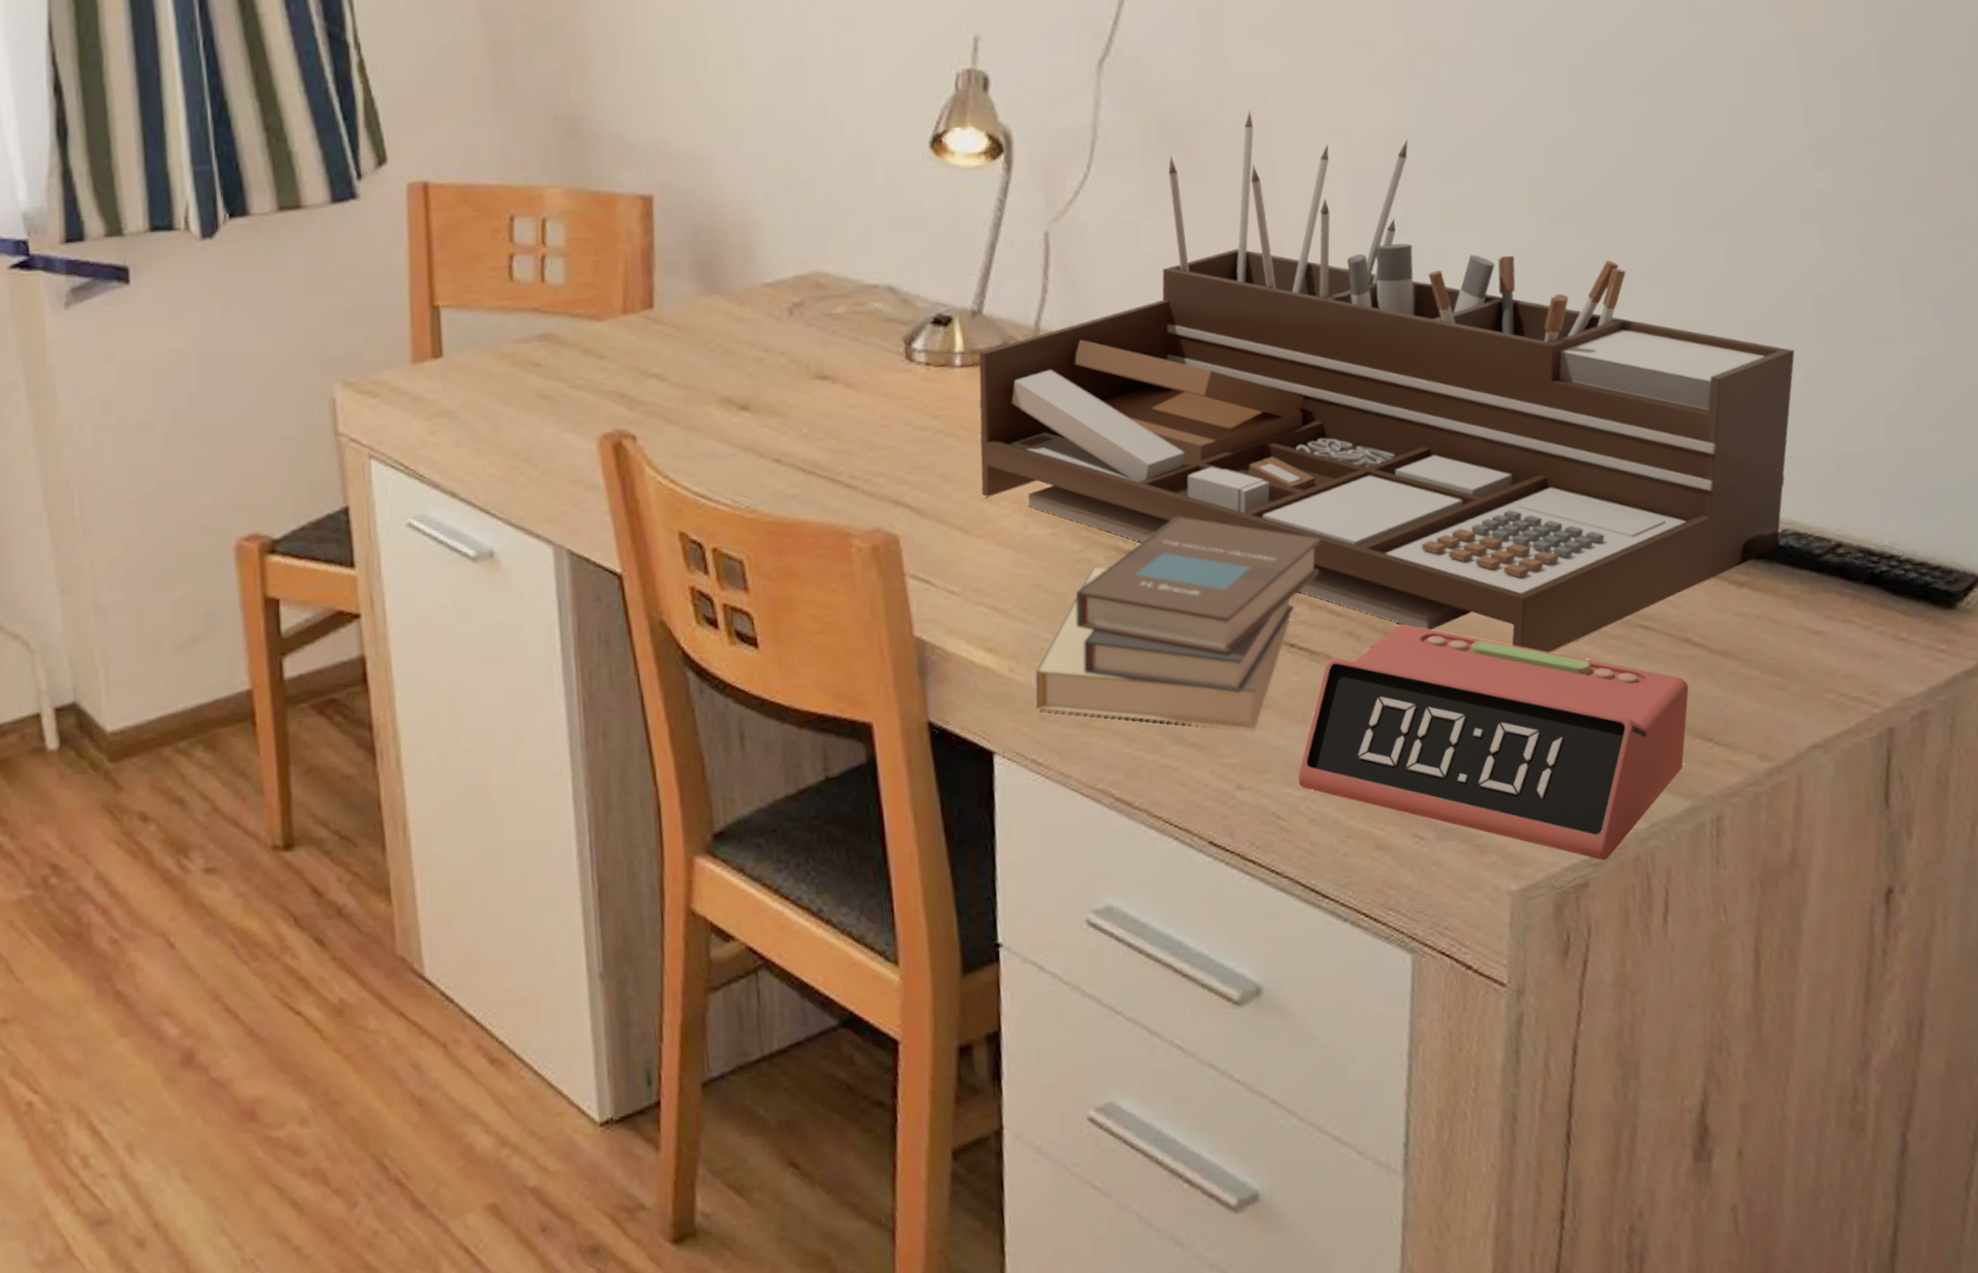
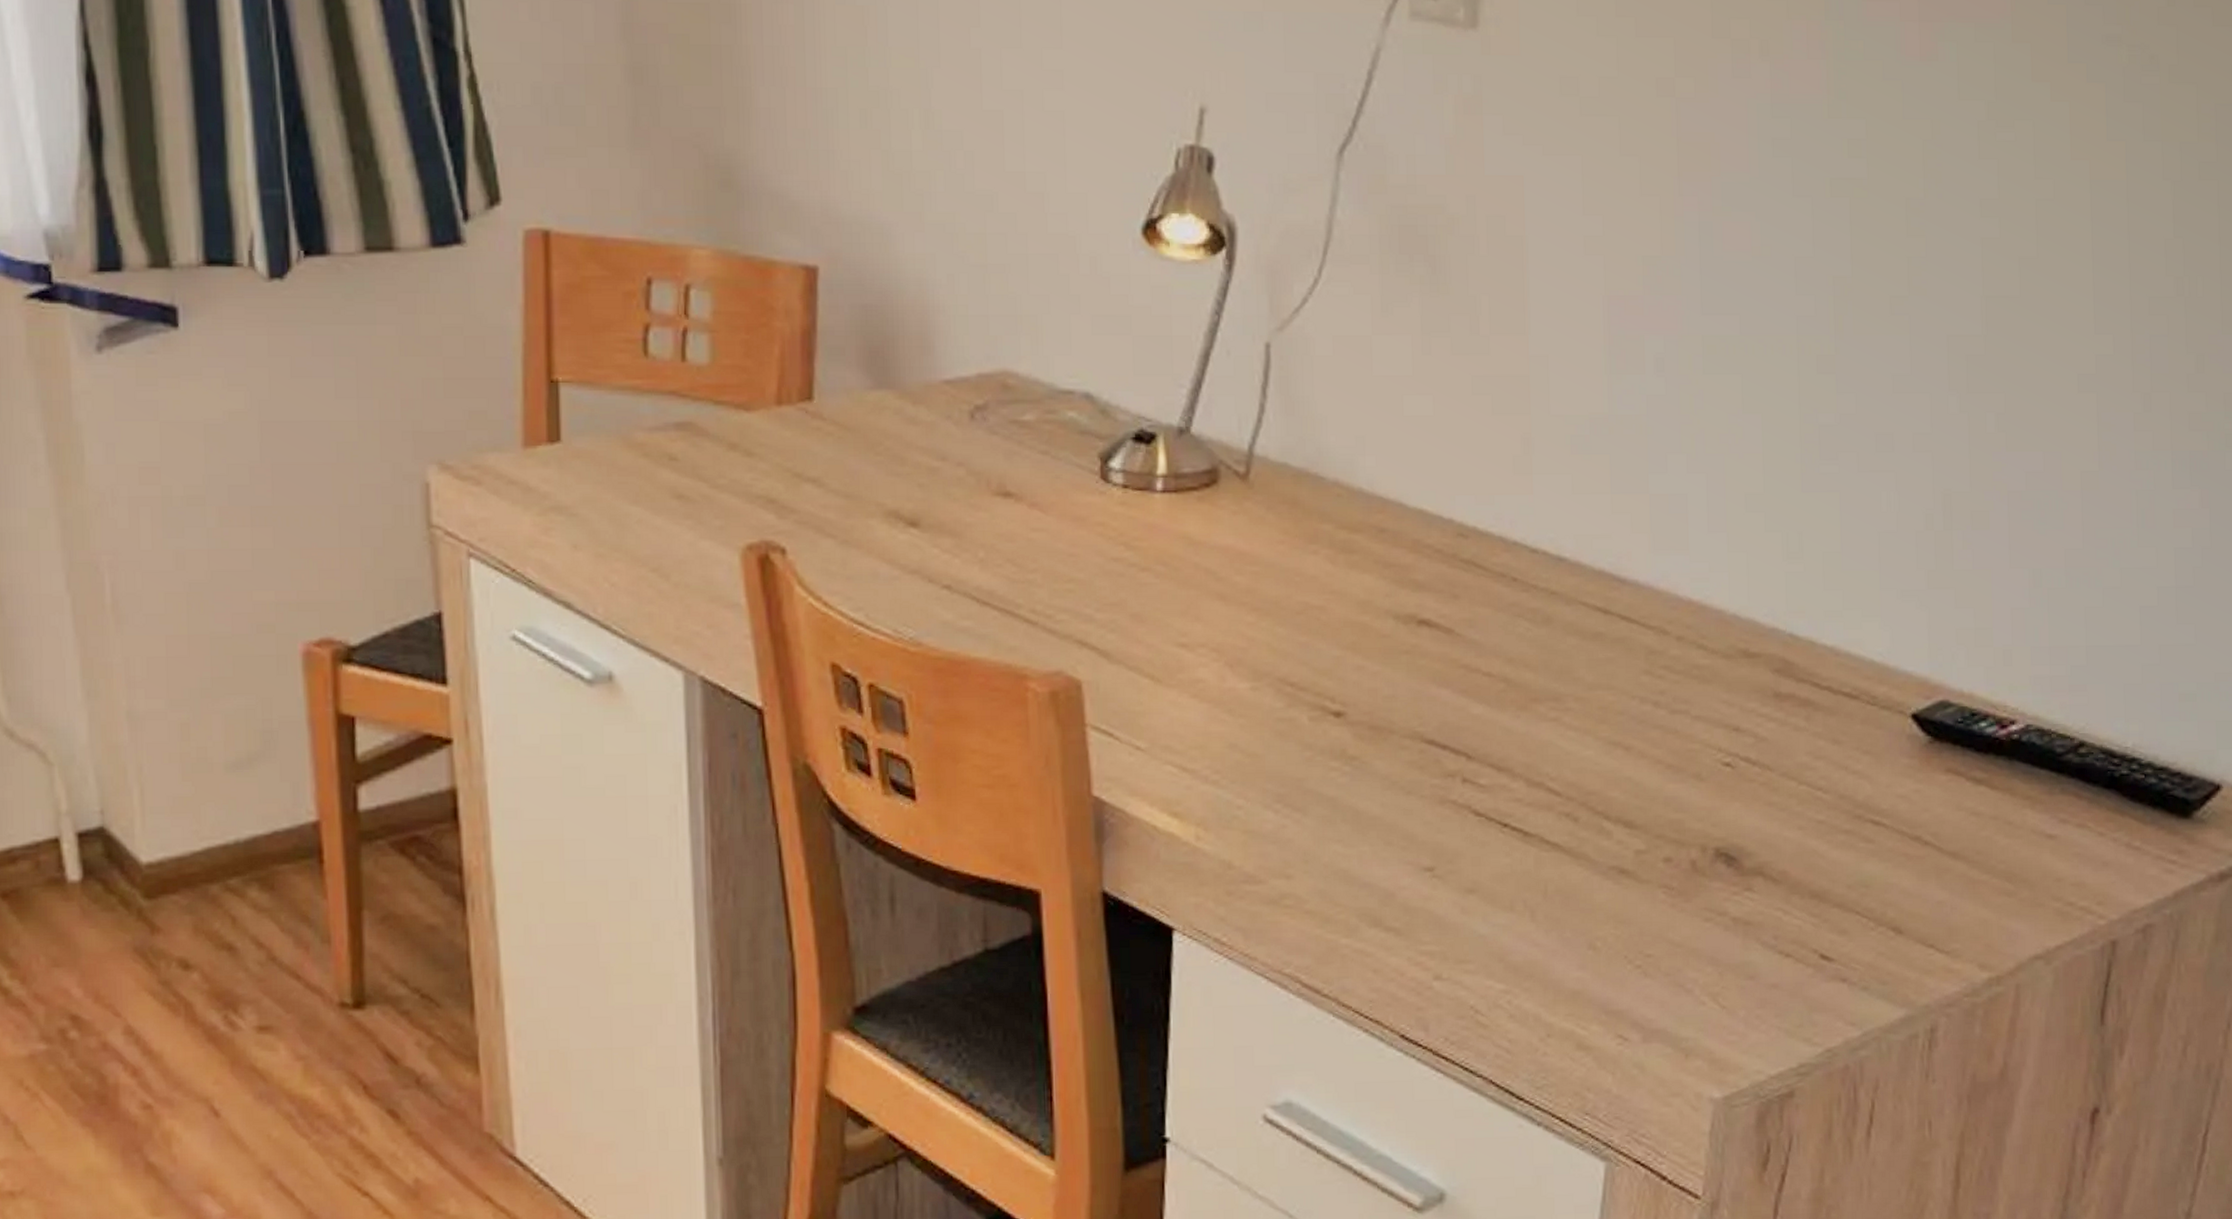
desk organizer: present [978,110,1795,653] -> none [1177,219,2057,846]
books: present [1035,517,1320,731] -> none [1221,676,1543,916]
alarm clock: present [1298,623,1689,861] -> none [1500,806,1915,1070]

